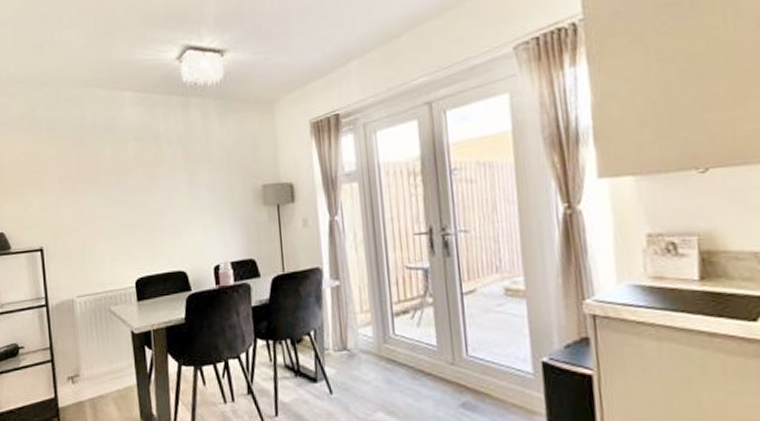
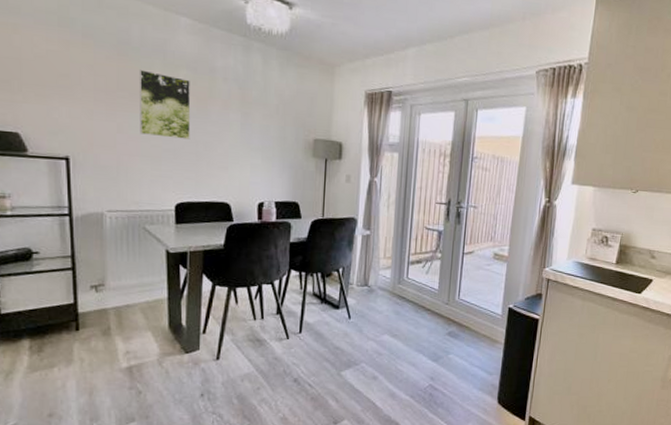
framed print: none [93,150,143,214] -> present [138,69,191,140]

